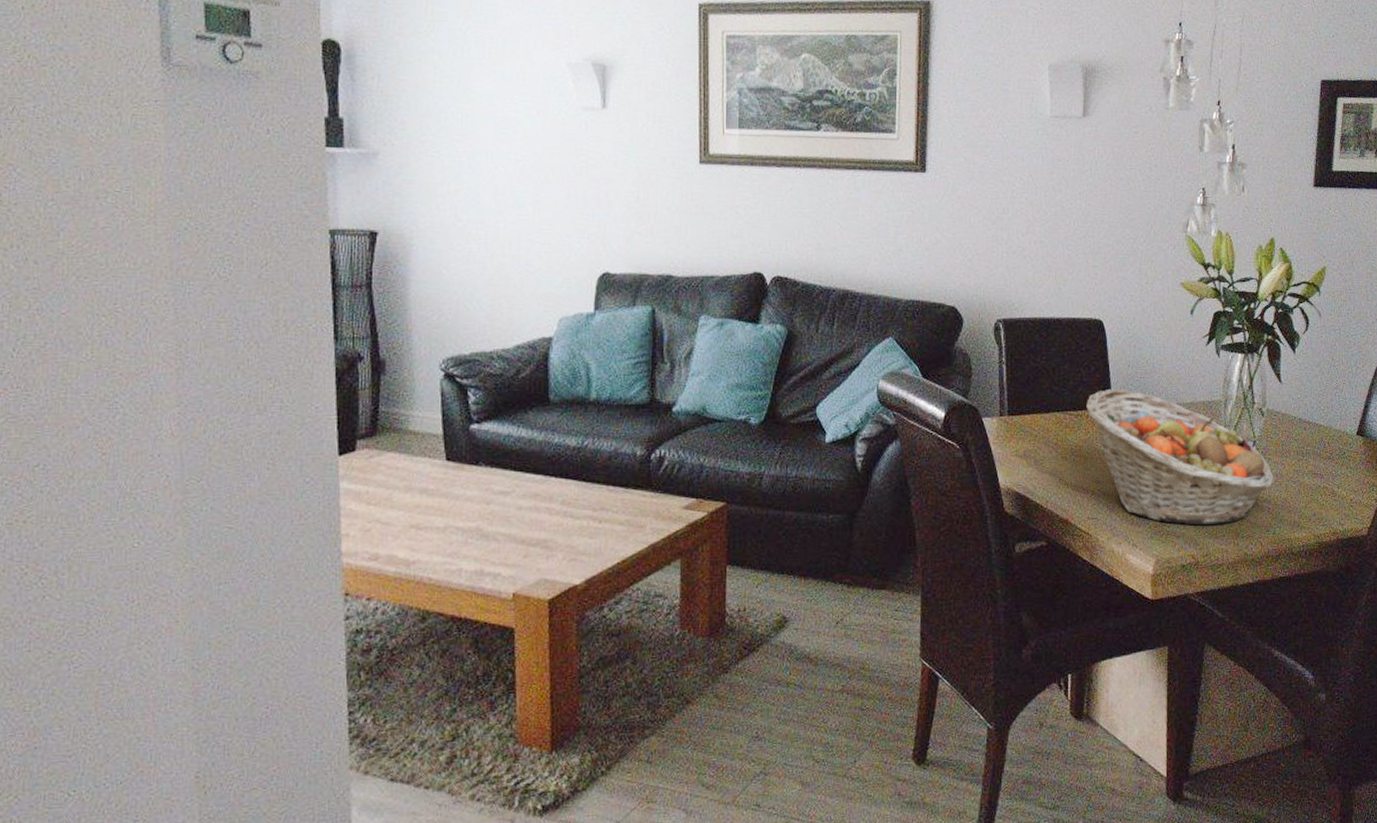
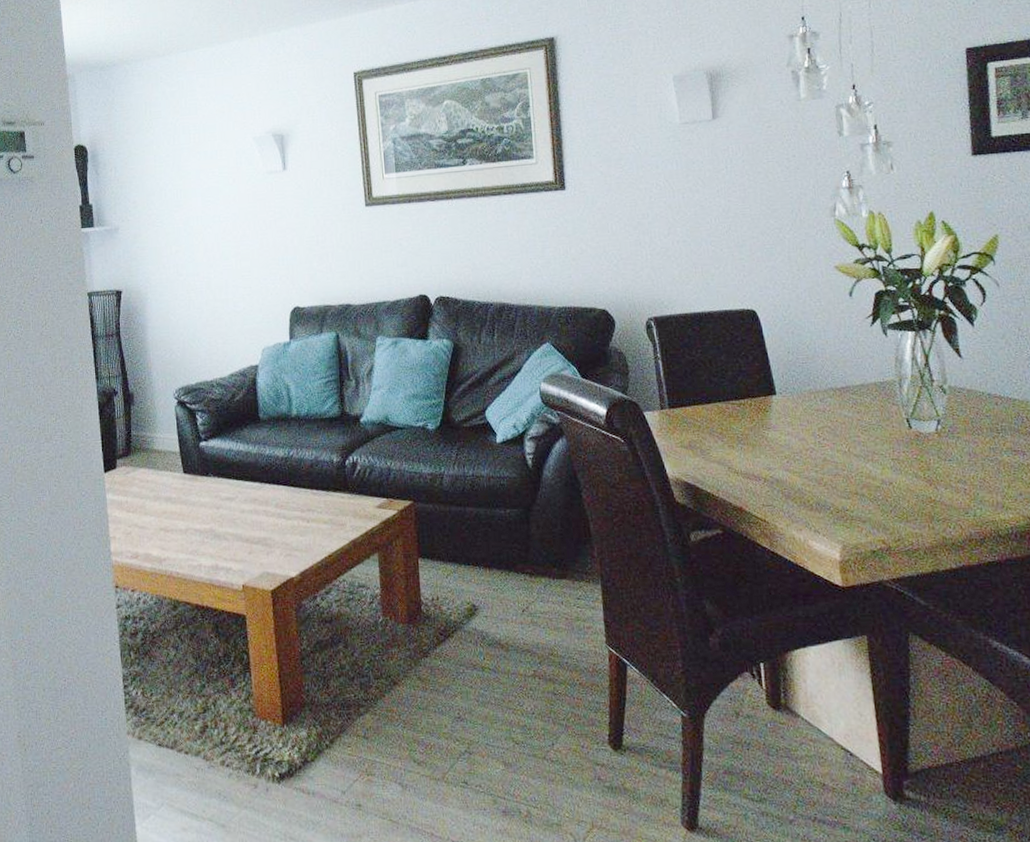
fruit basket: present [1086,388,1273,526] -> none [748,375,966,510]

